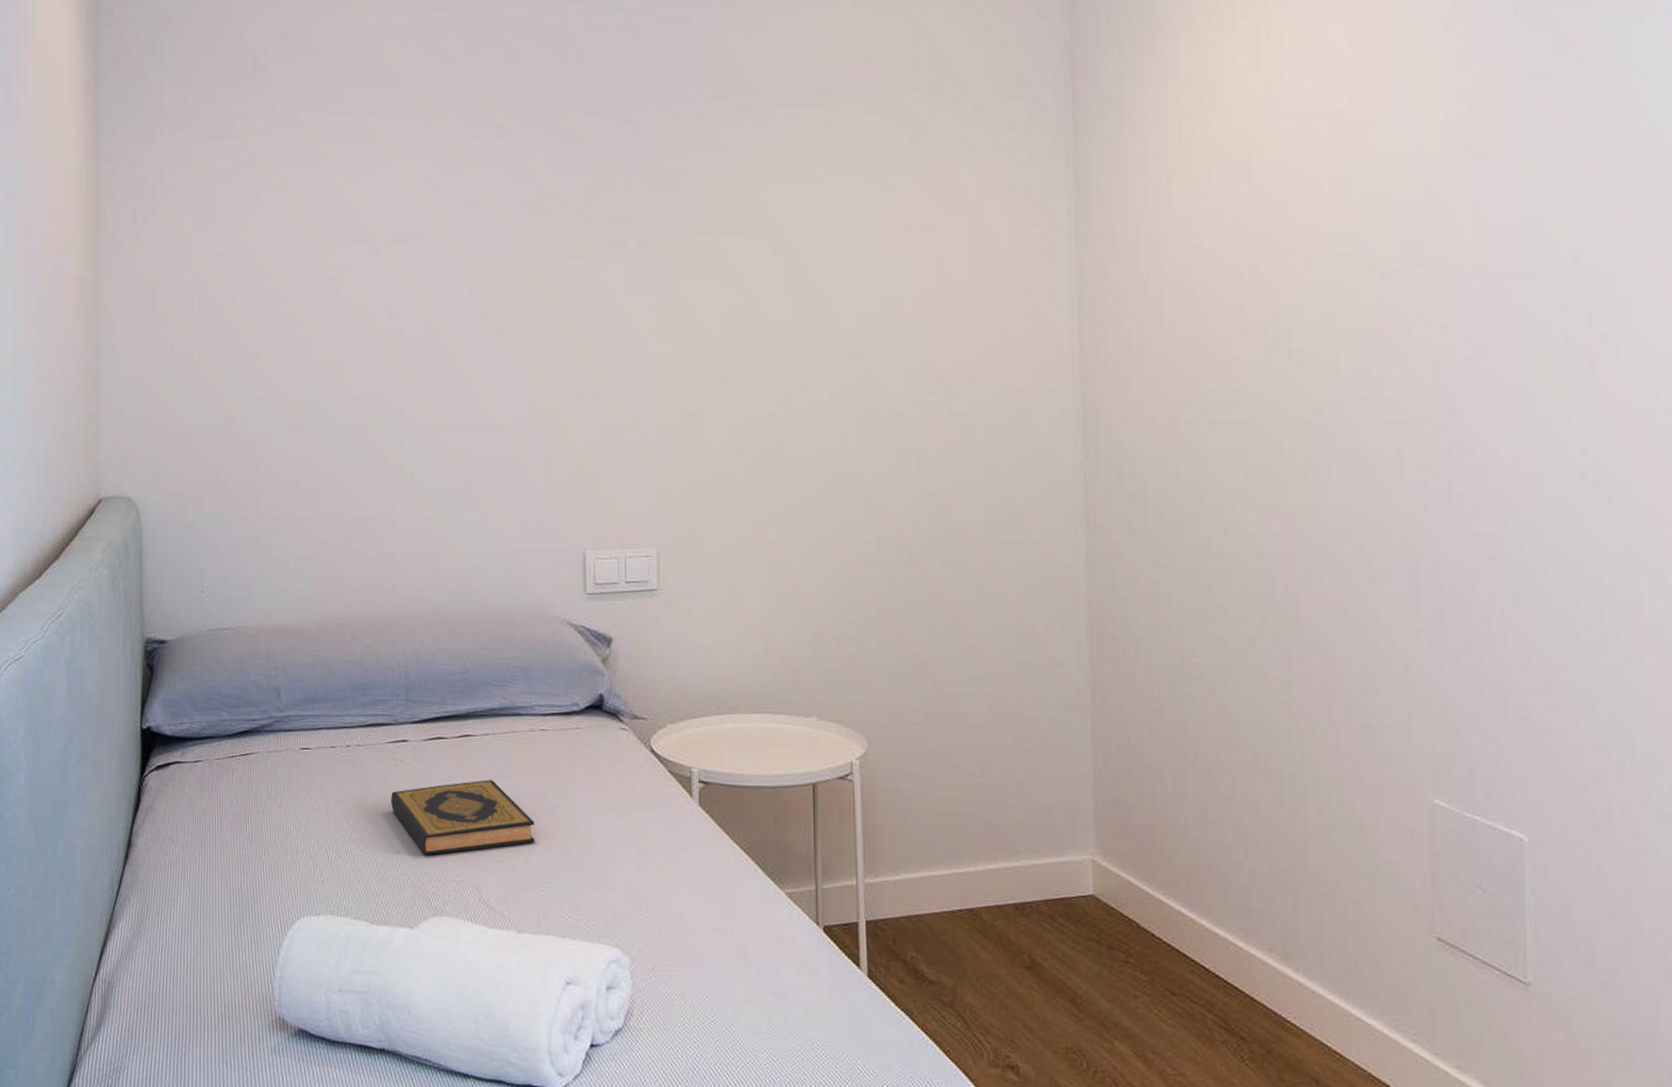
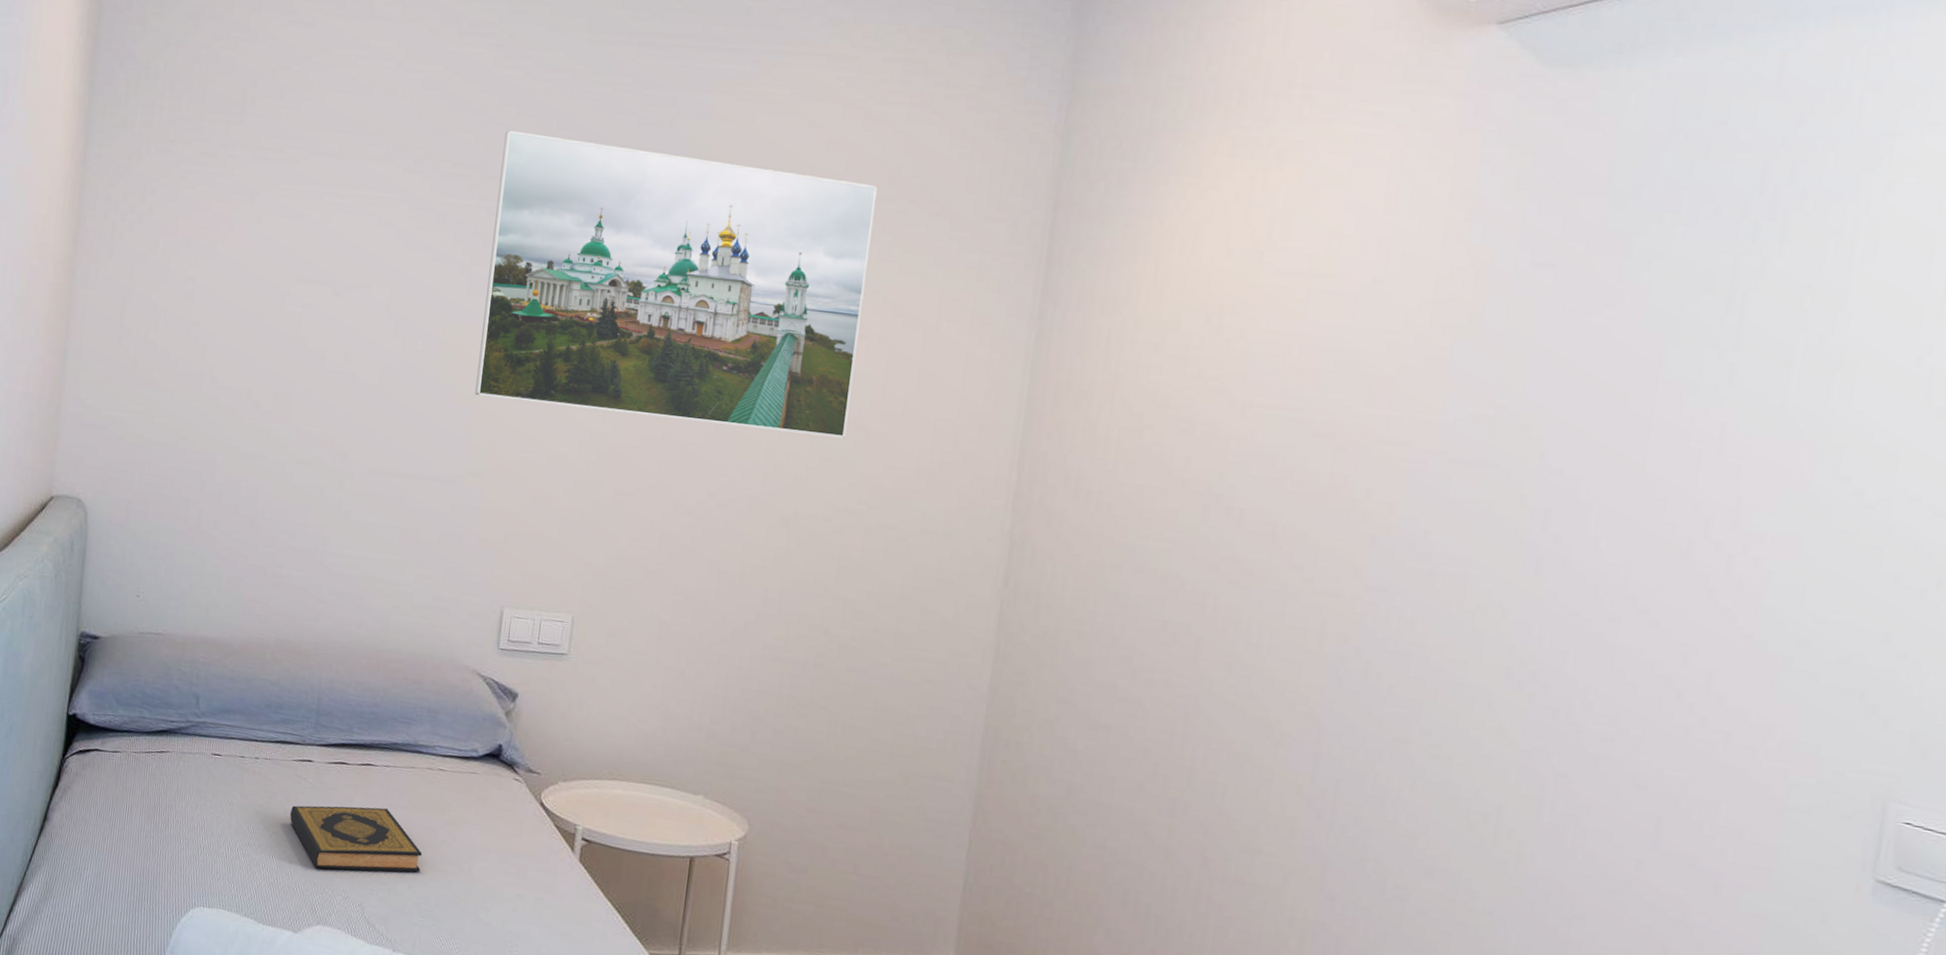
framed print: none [524,66,904,336] -> present [475,130,878,438]

